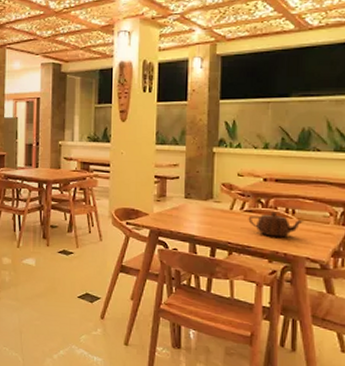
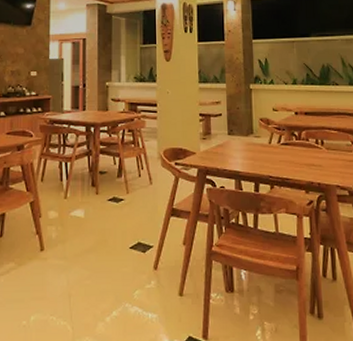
teapot: present [248,211,305,238] -> none [285,143,332,168]

